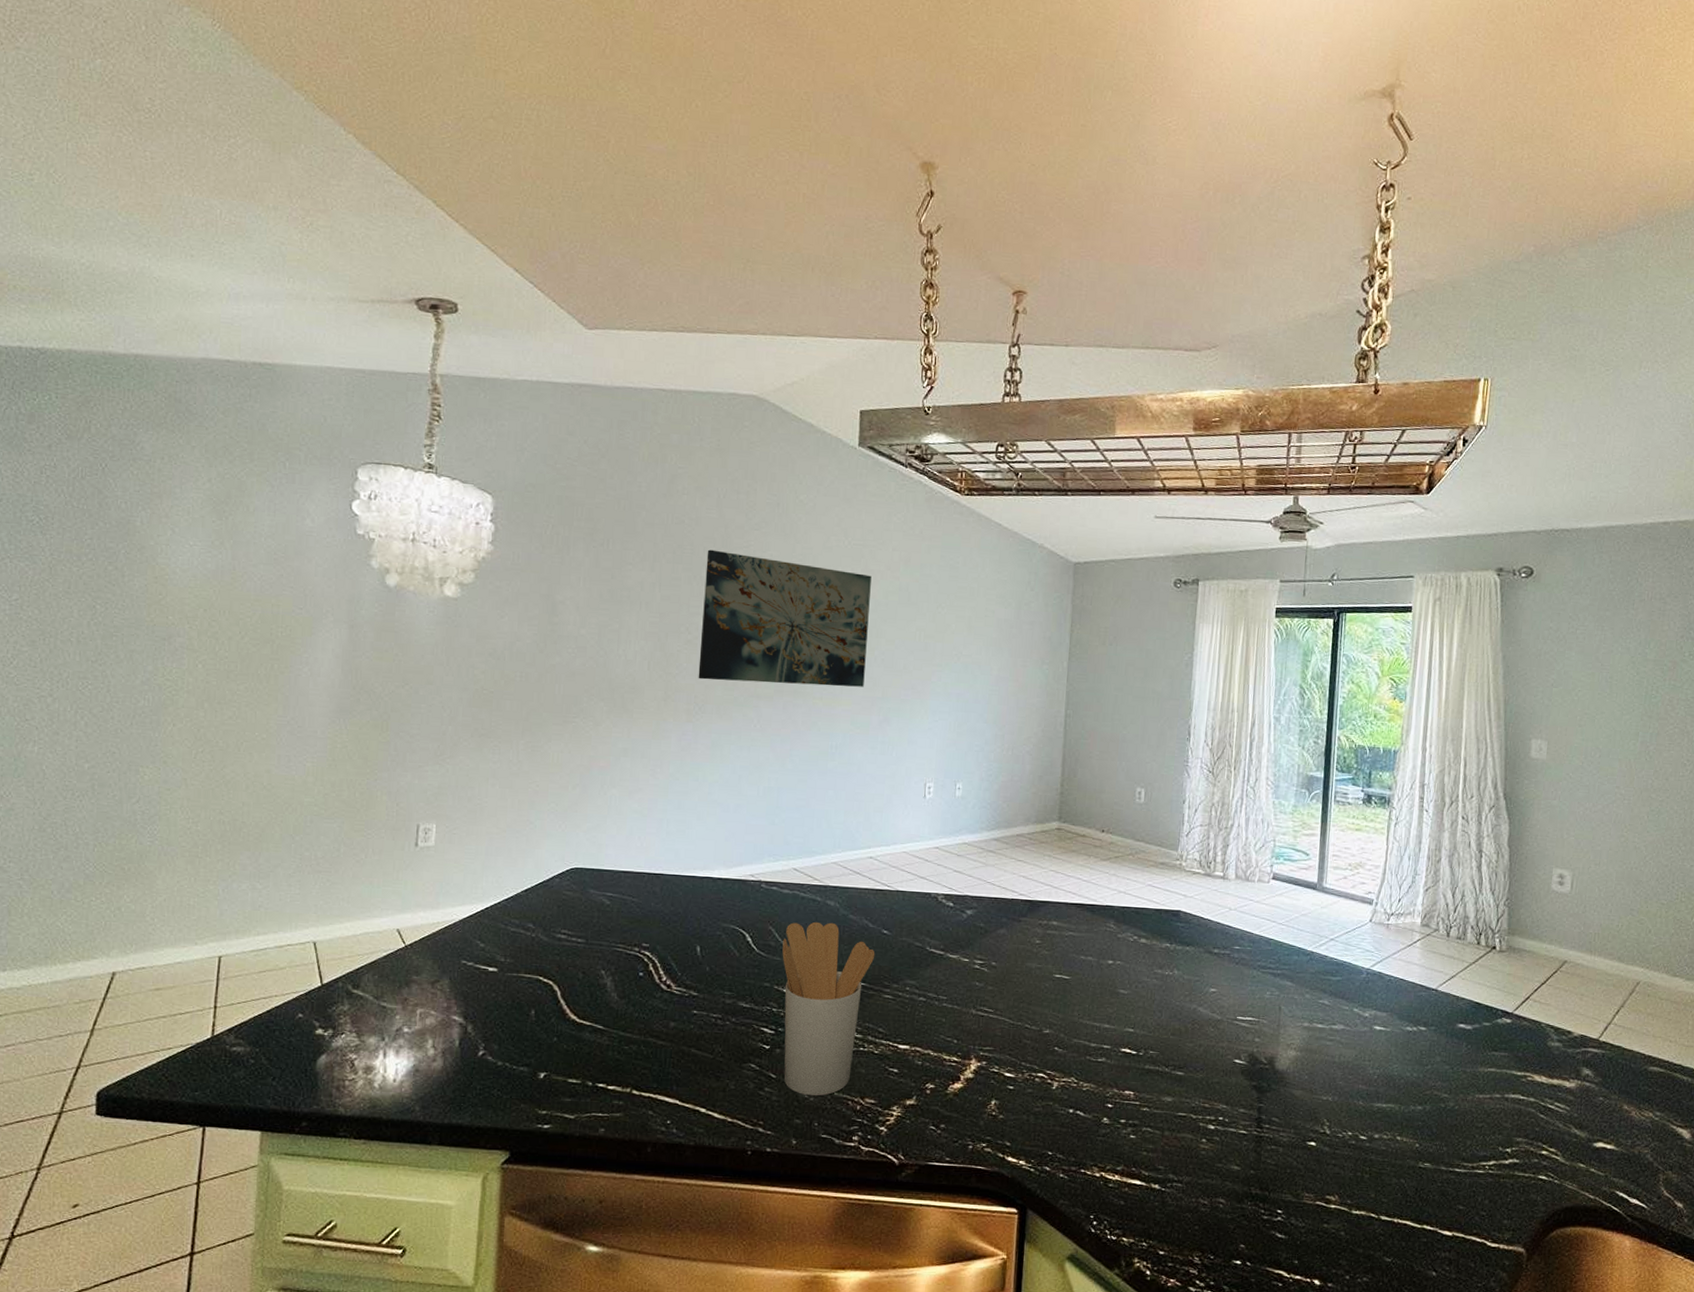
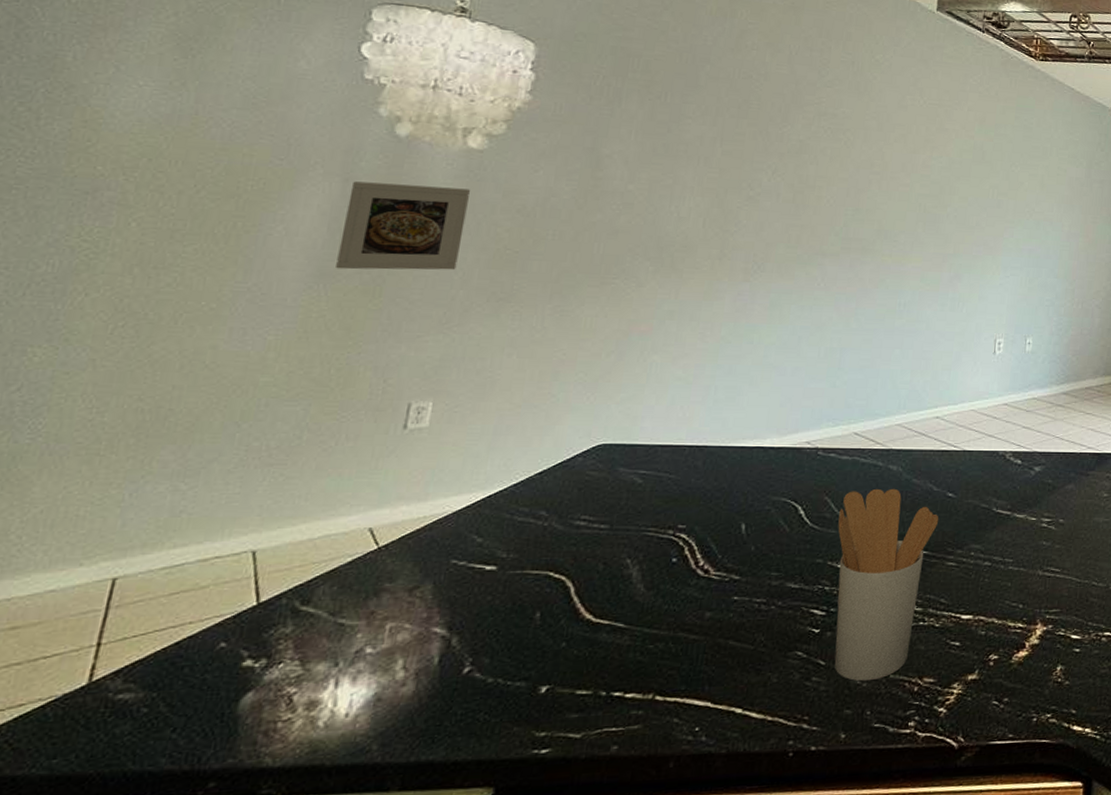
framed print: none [351,628,451,708] -> present [336,181,471,270]
wall art: present [698,549,872,687] -> none [758,105,946,244]

